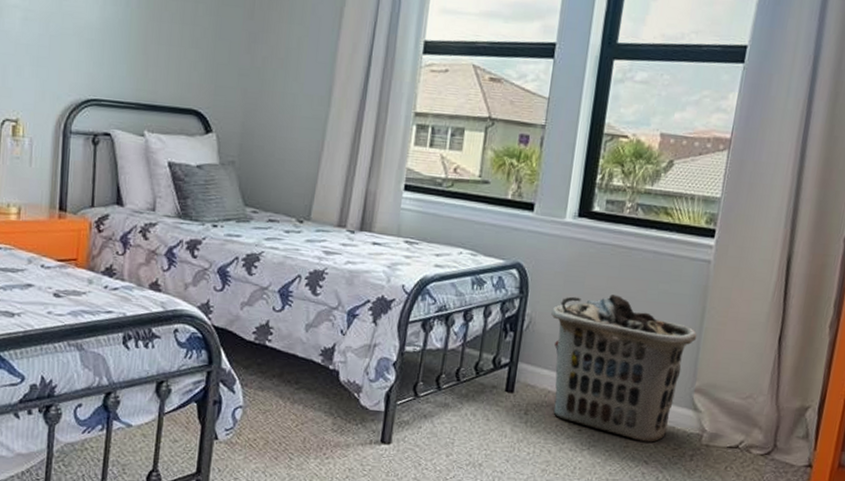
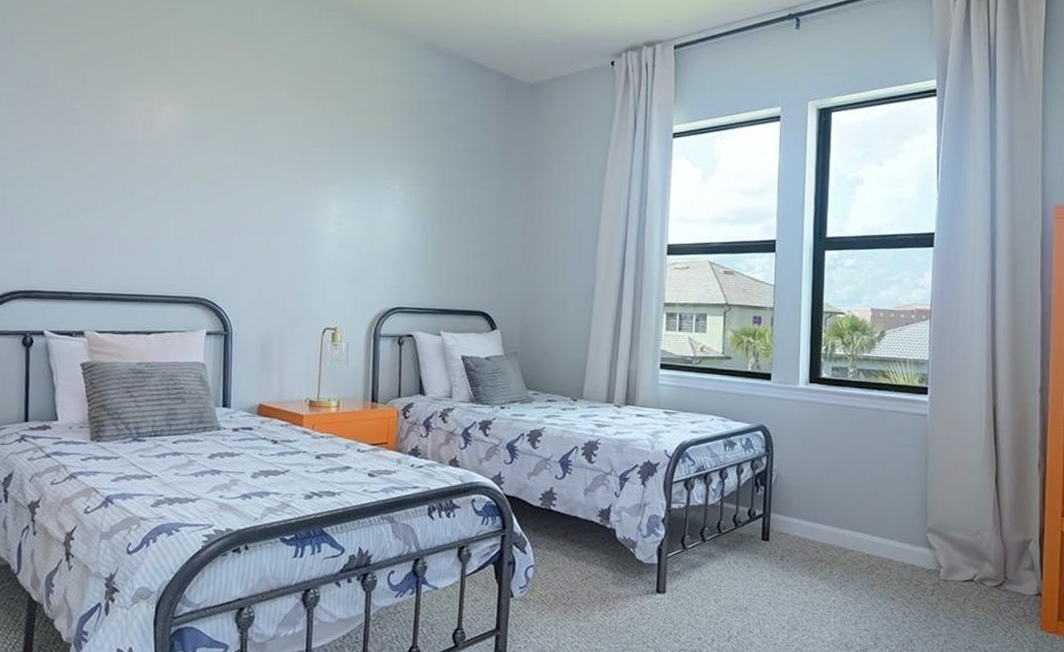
clothes hamper: present [551,295,697,443] -> none [795,449,924,580]

